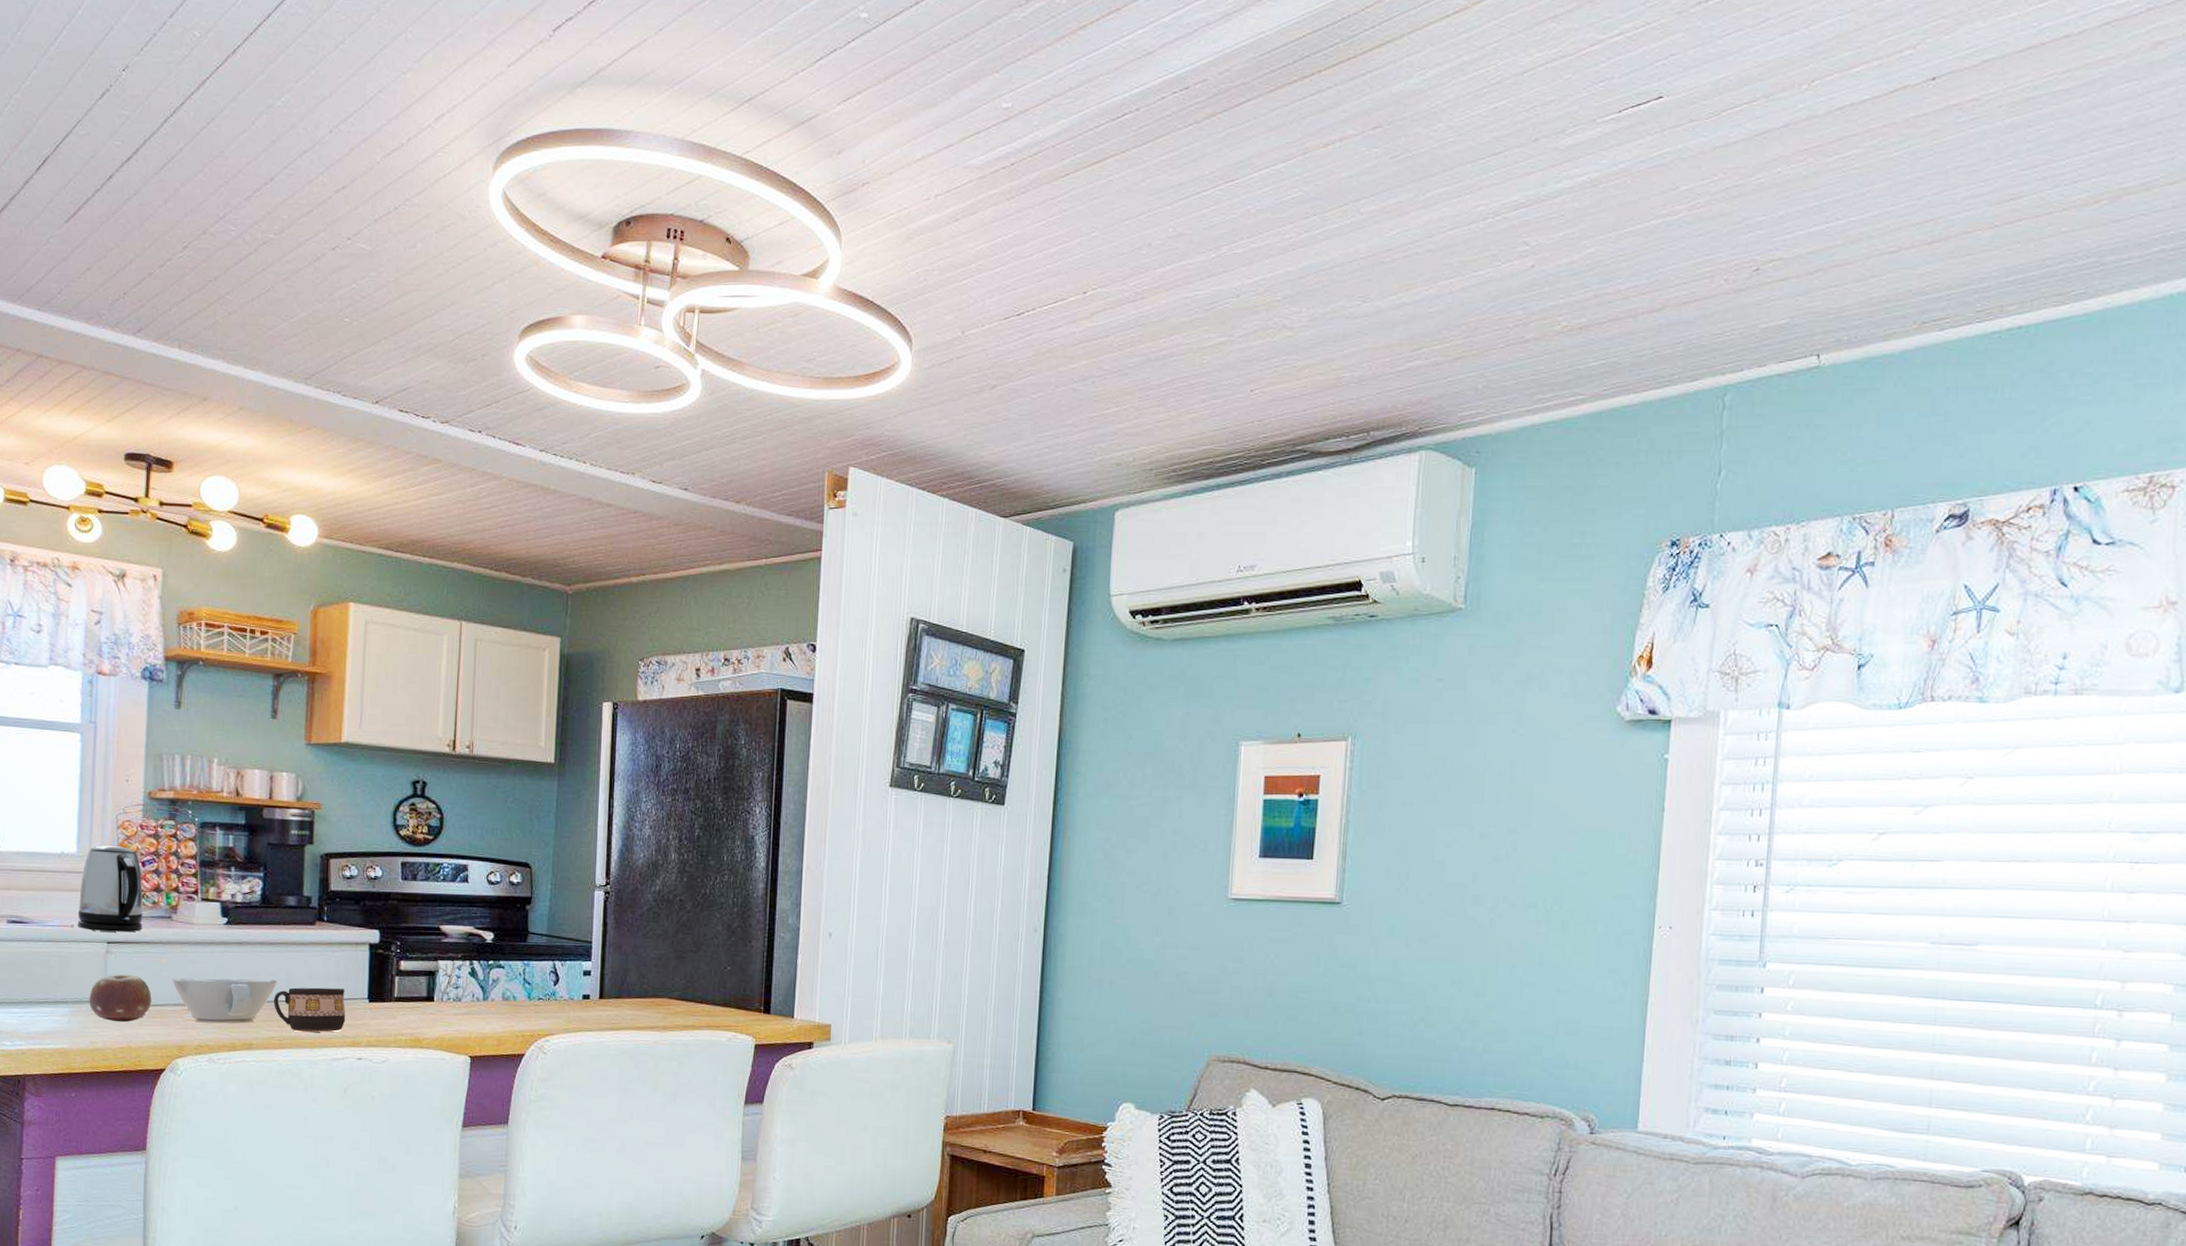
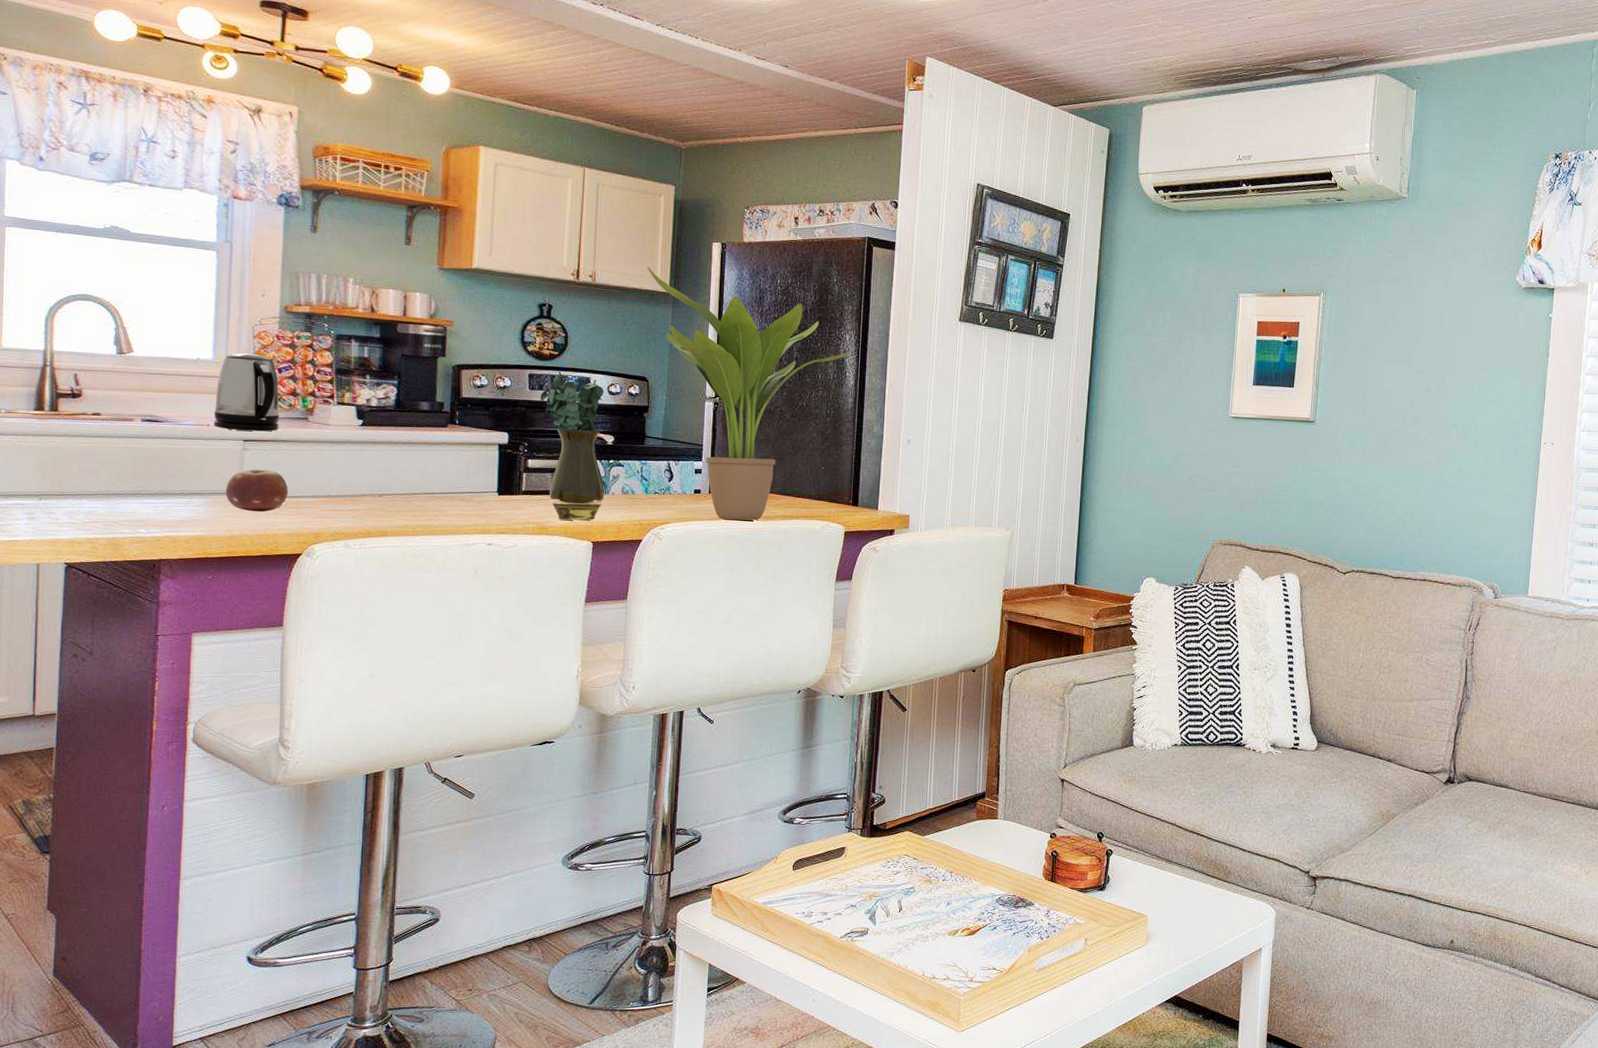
cup: present [172,978,277,1024] -> none [308,472,411,514]
cup: present [273,987,346,1033] -> none [407,482,477,521]
vase: none [413,858,484,1032] -> present [540,371,605,521]
potted plant: none [529,733,768,1032] -> present [647,266,856,521]

